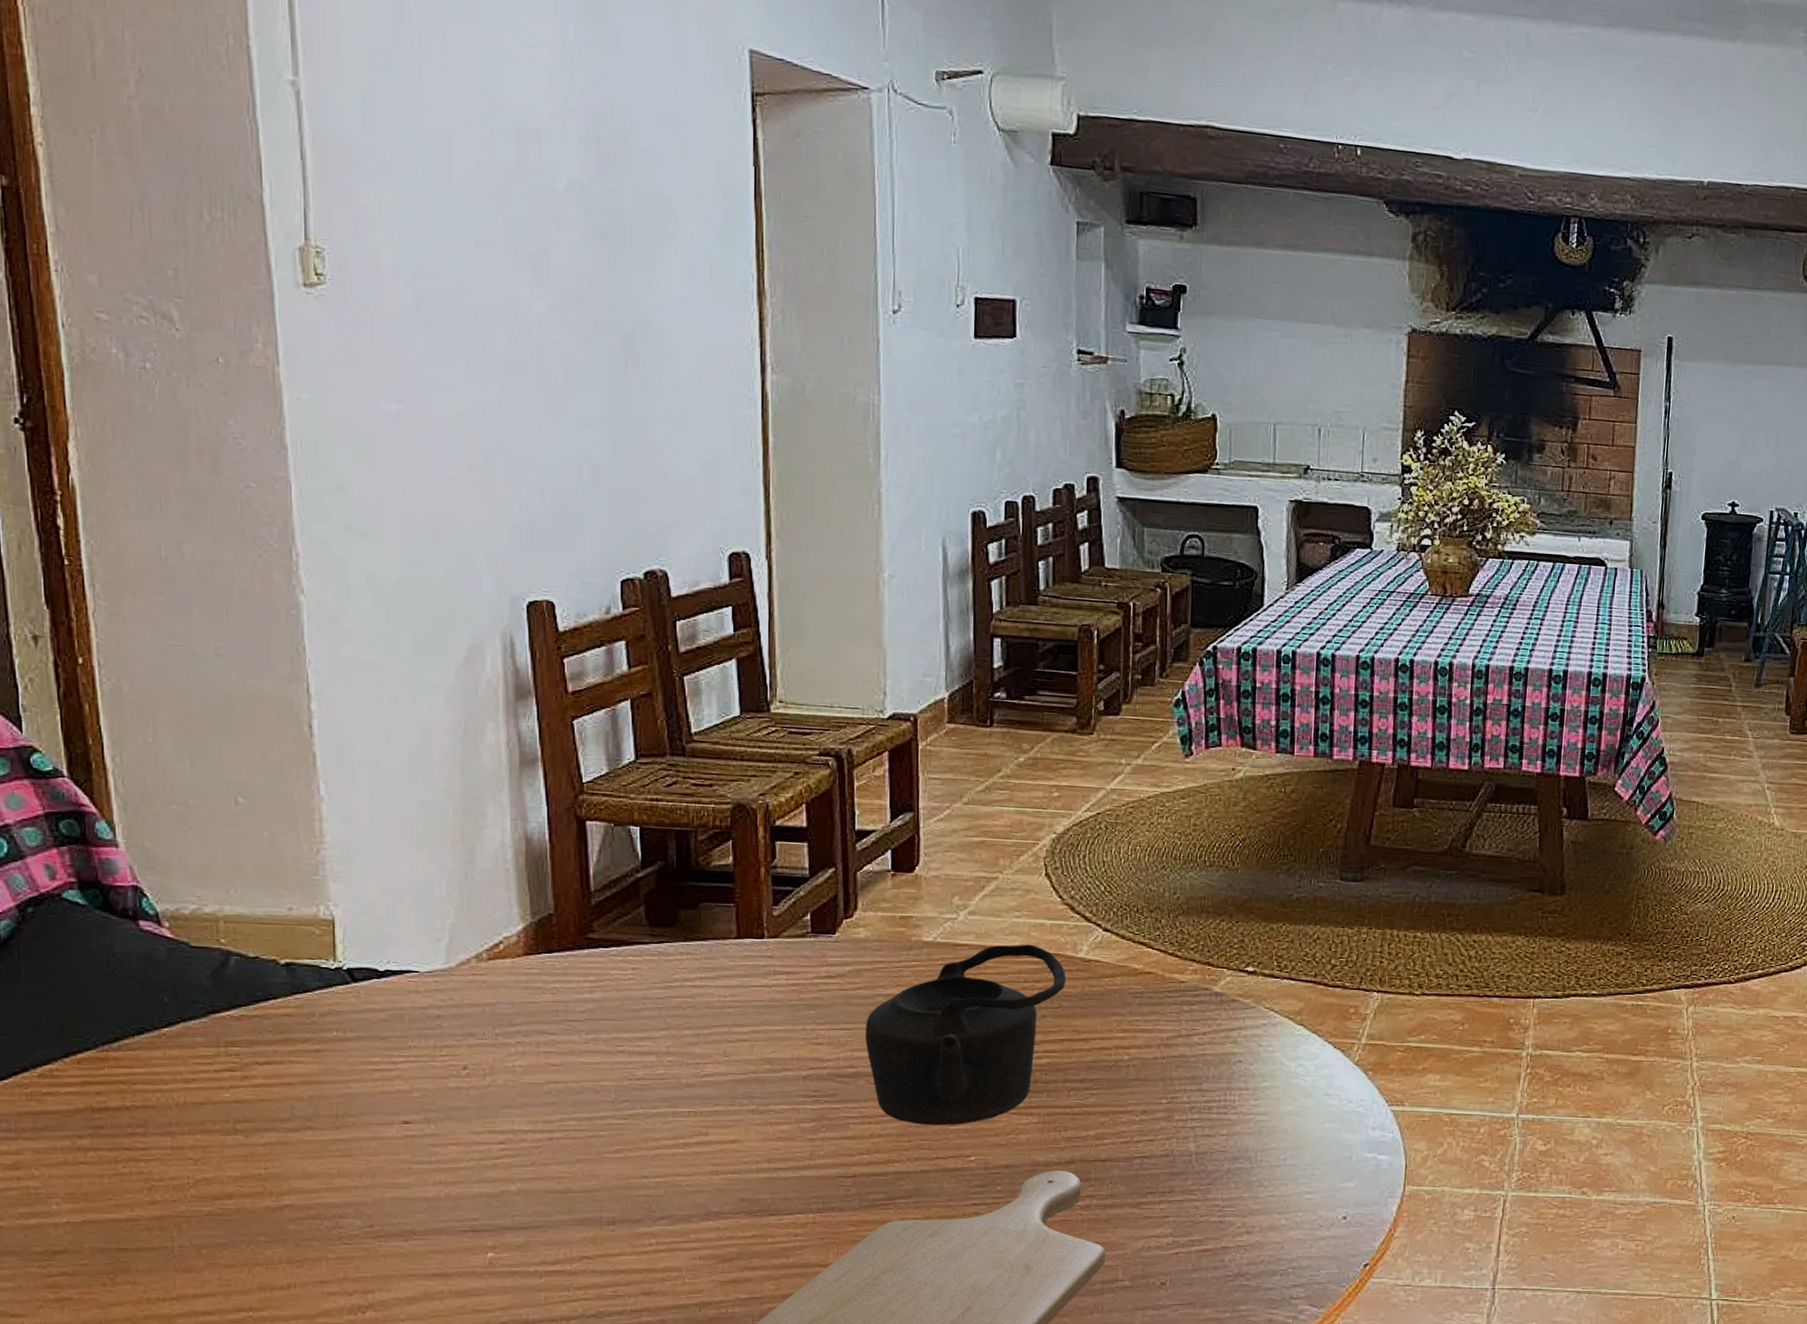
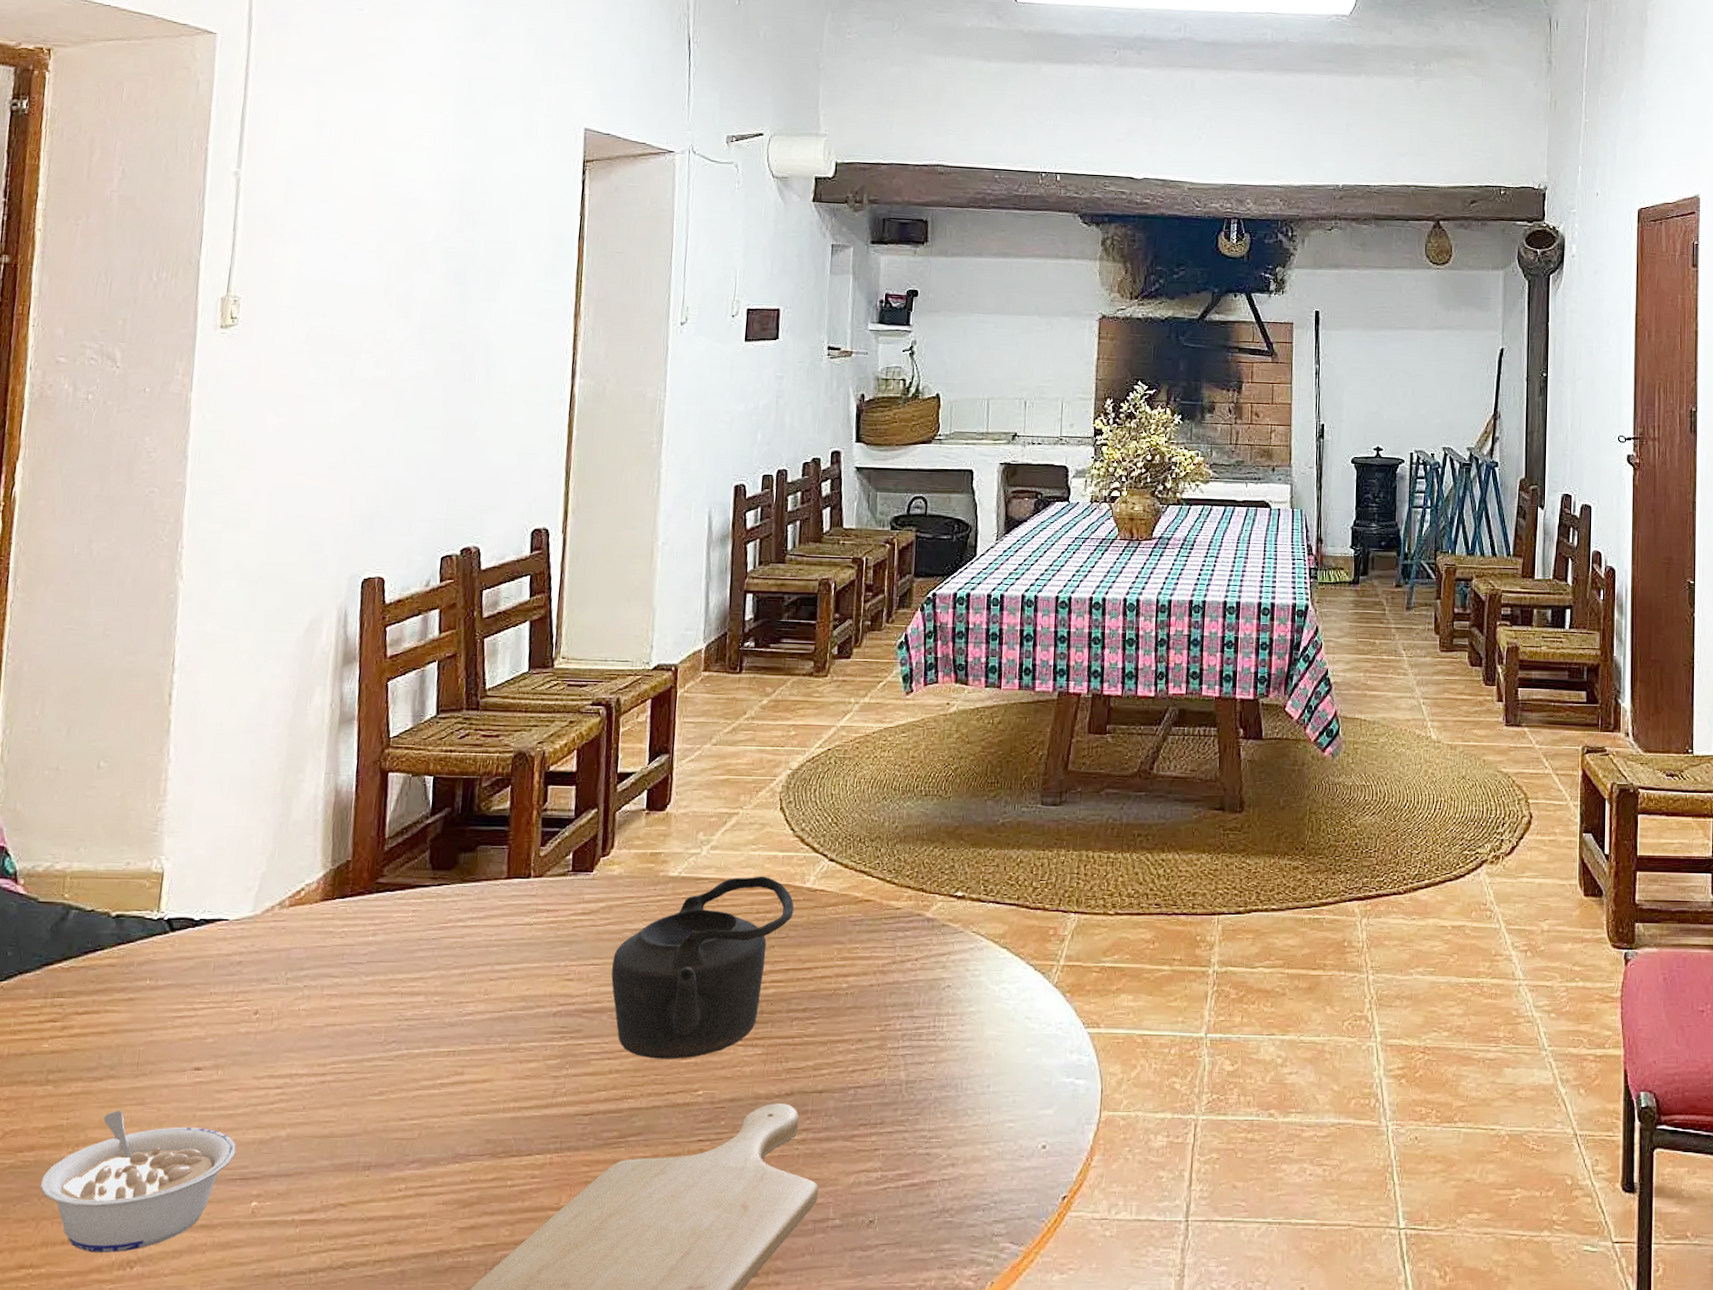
legume: none [246,1161,463,1298] -> present [39,1110,236,1252]

